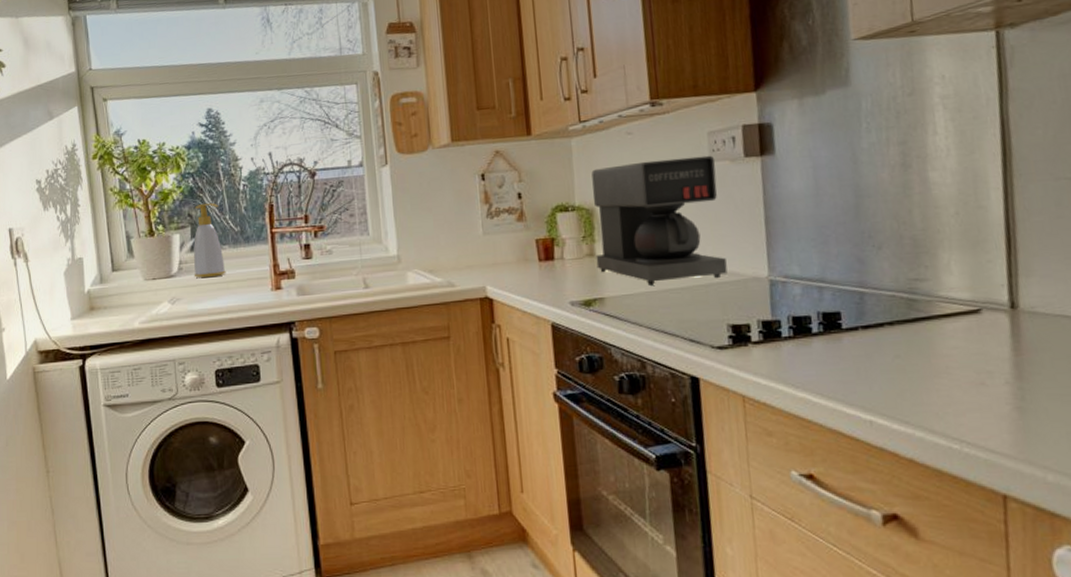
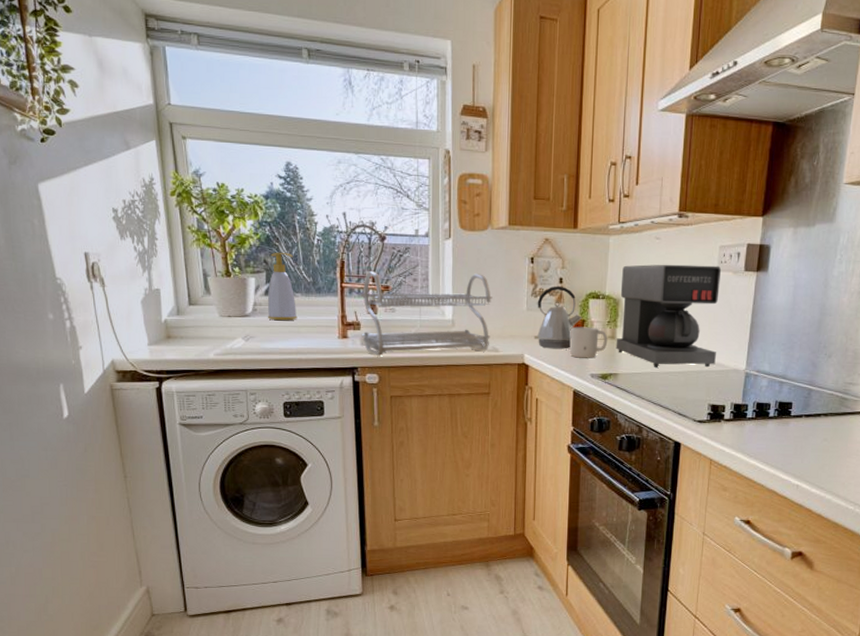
dish rack: none [292,199,445,307] -> present [360,270,493,357]
kettle: none [494,202,551,277] -> present [533,286,582,350]
mug: none [537,245,586,284] -> present [569,326,608,358]

